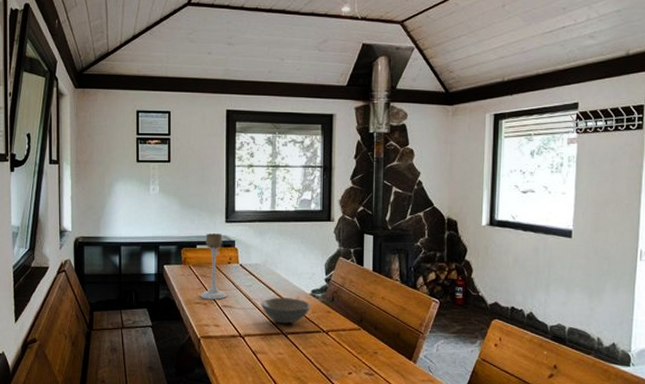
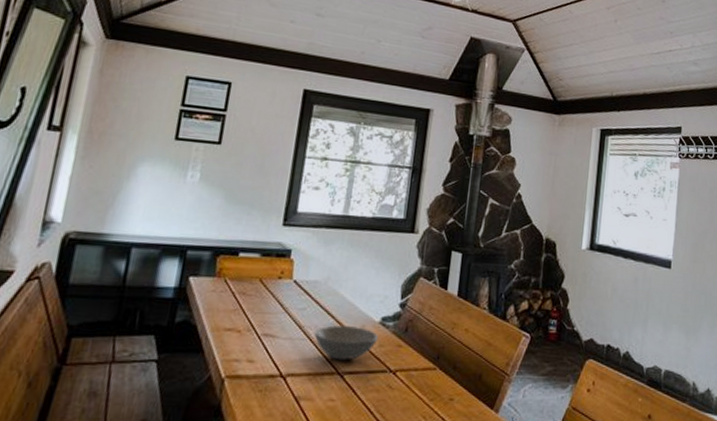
candle holder: present [201,233,227,300] -> none [234,238,276,326]

